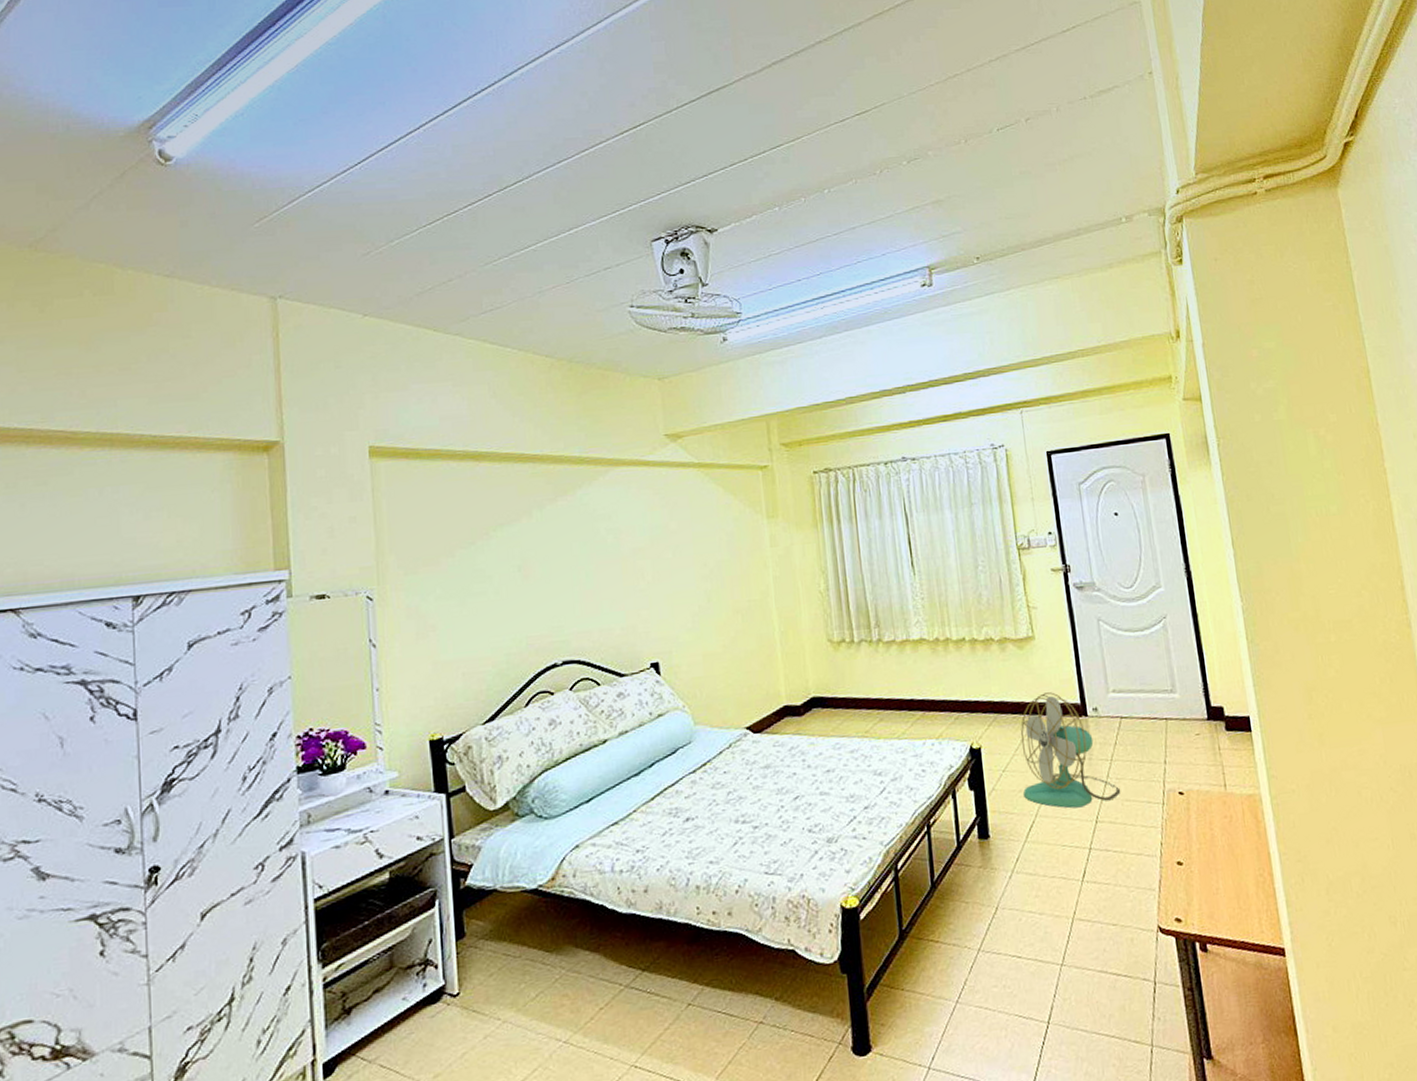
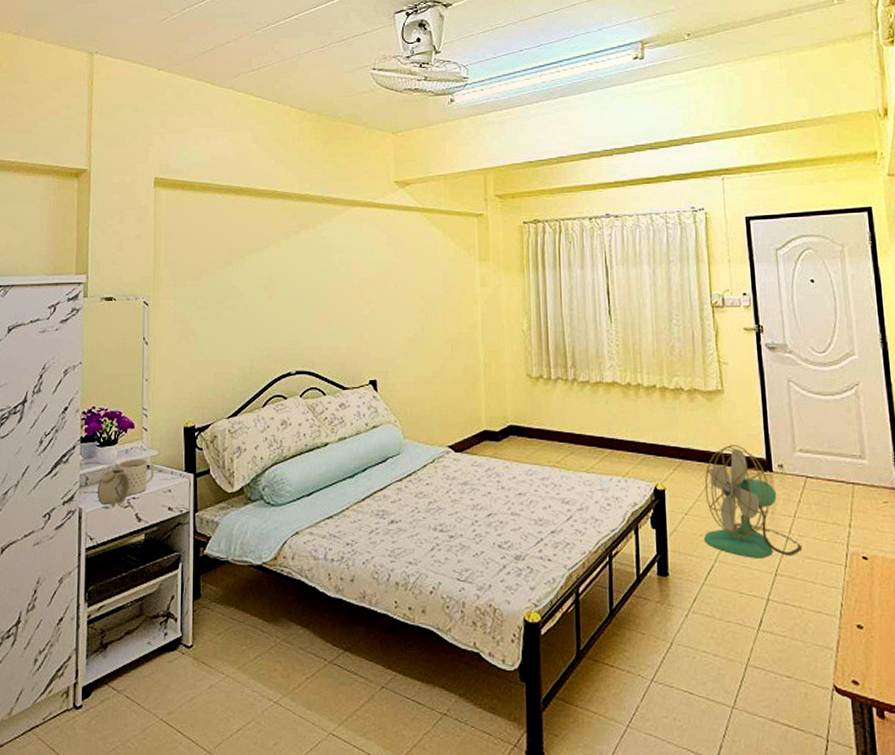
alarm clock: none [323,792,366,847] -> present [97,462,130,508]
mug: none [348,783,396,829] -> present [117,458,154,495]

